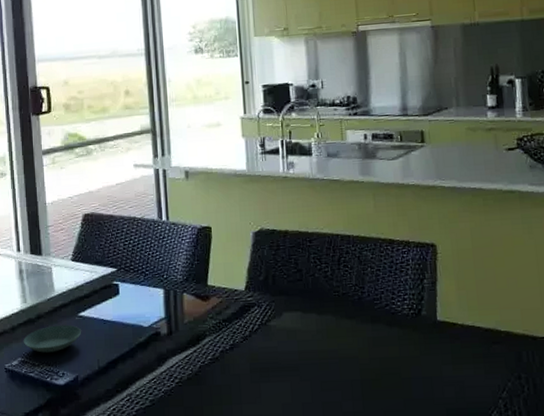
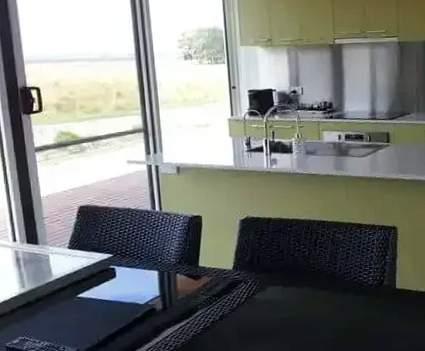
saucer: present [23,324,82,353] -> none [23,305,81,331]

